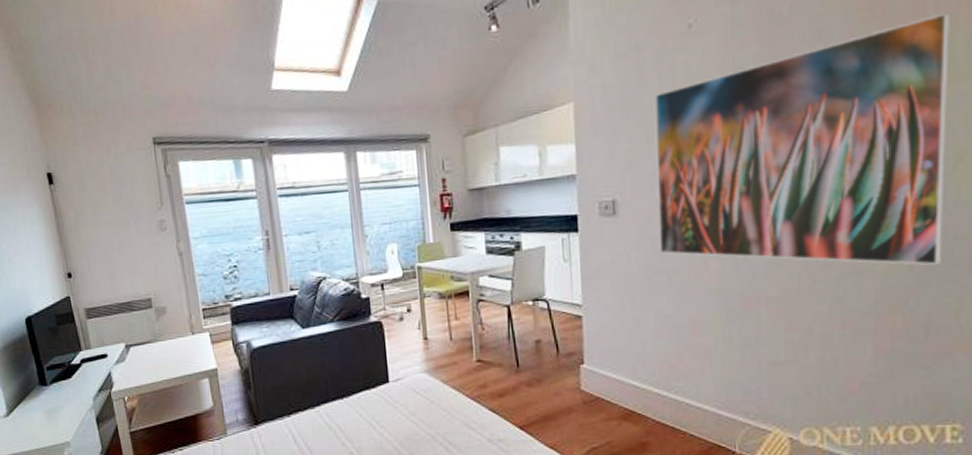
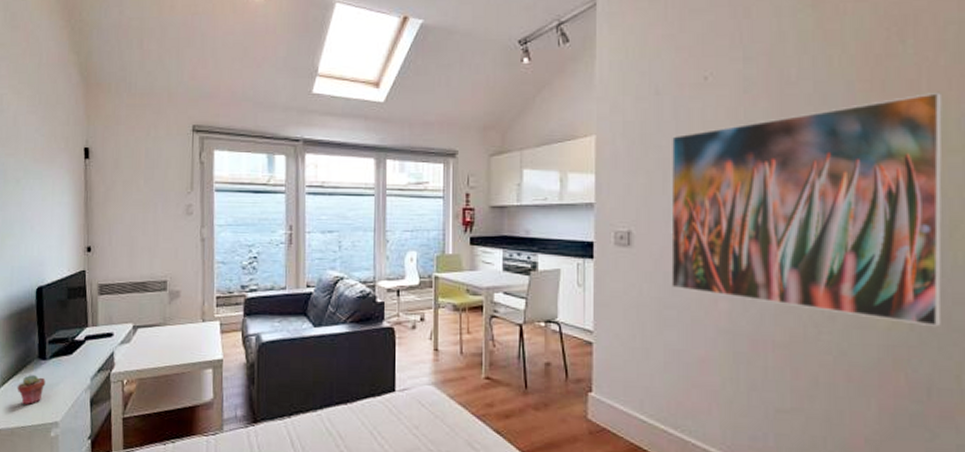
potted succulent: none [24,400,51,430] -> present [17,374,46,406]

